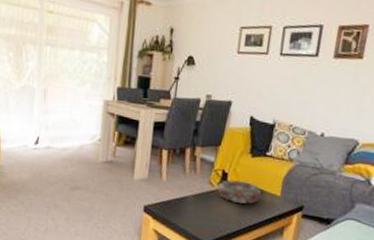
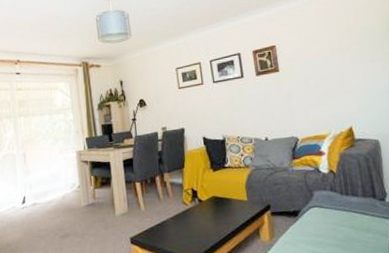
decorative bowl: present [217,179,262,204] -> none [191,193,231,216]

